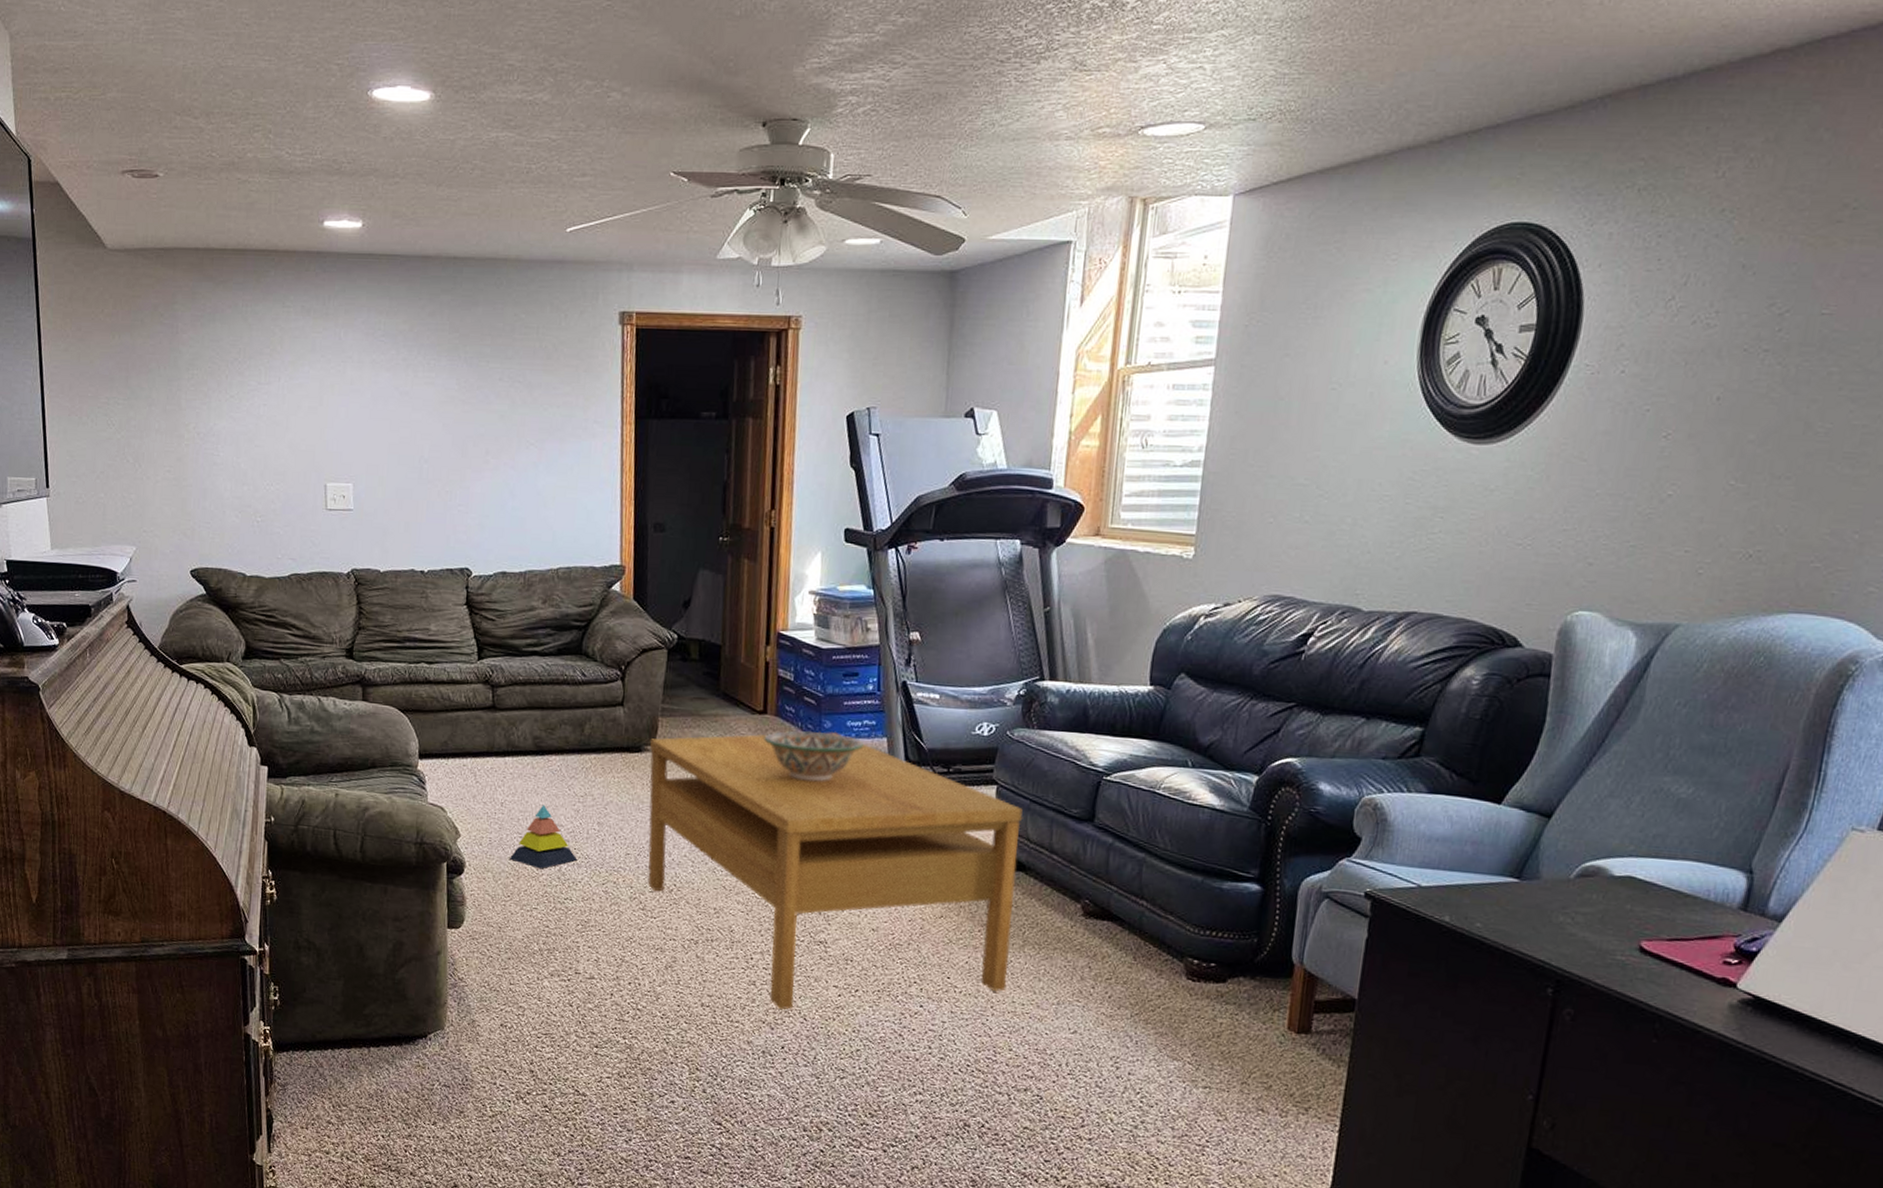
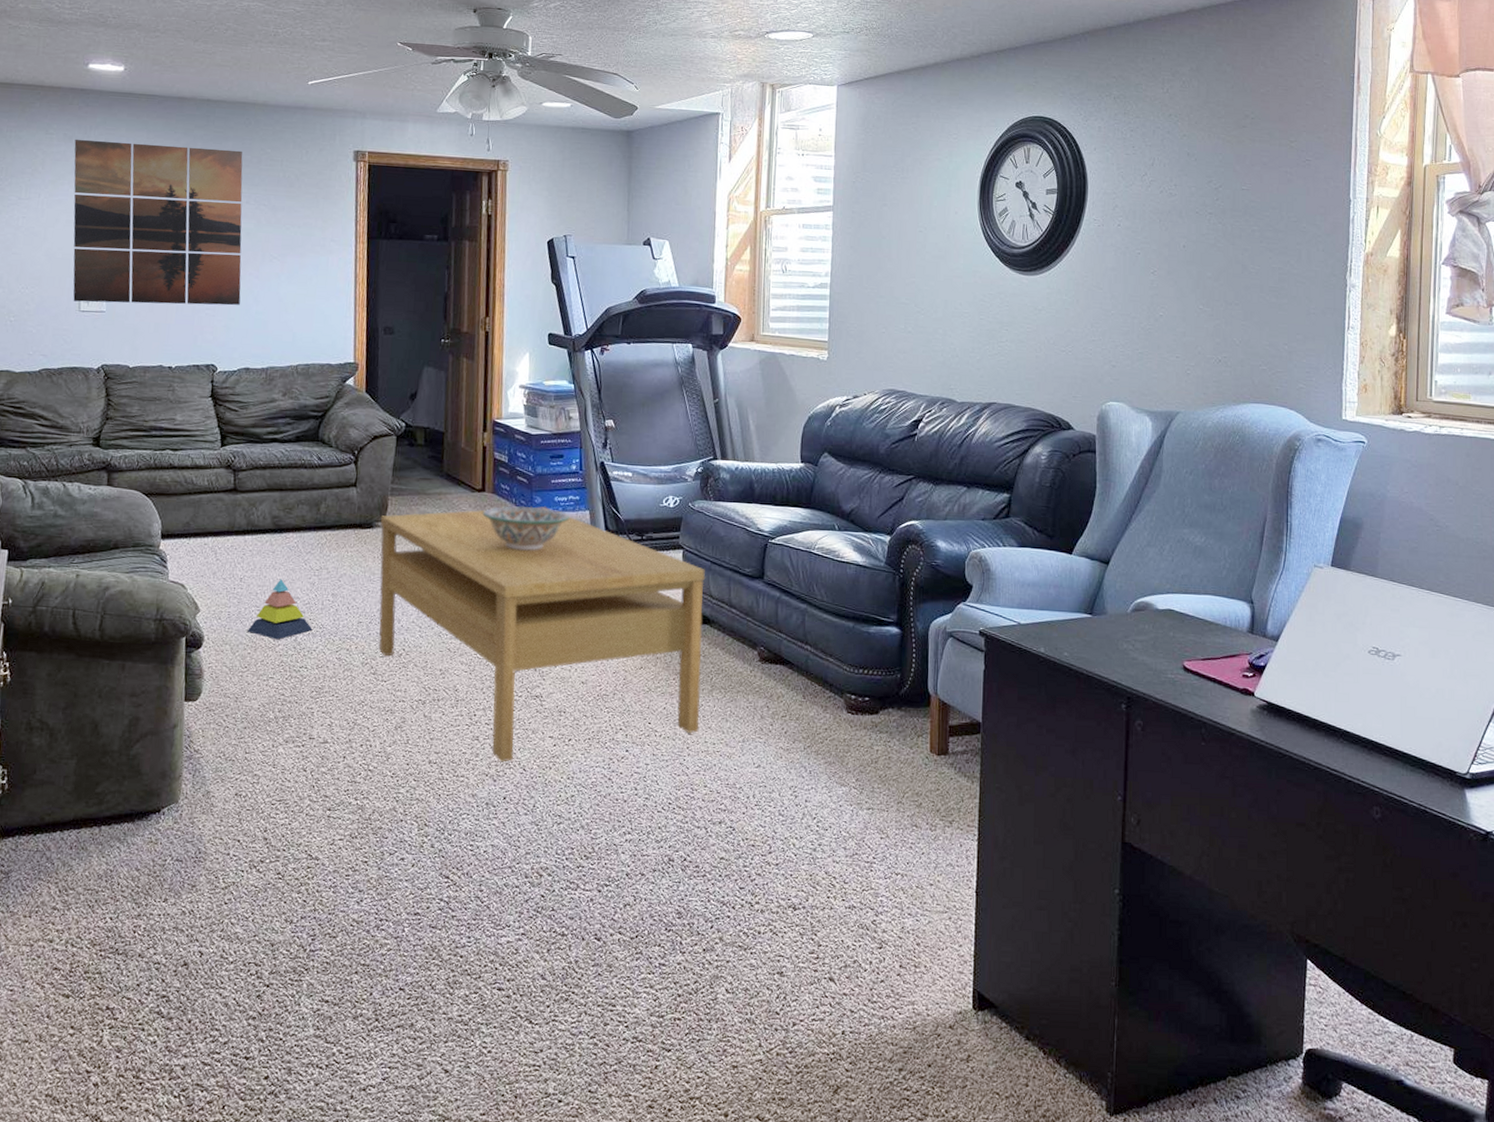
wall art: none [313,311,496,501] -> present [73,139,243,306]

